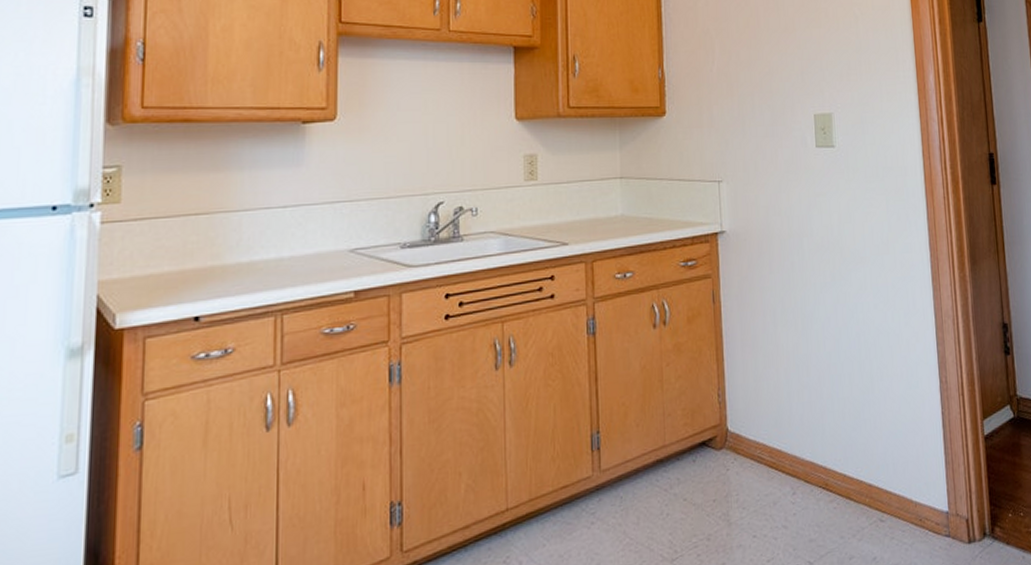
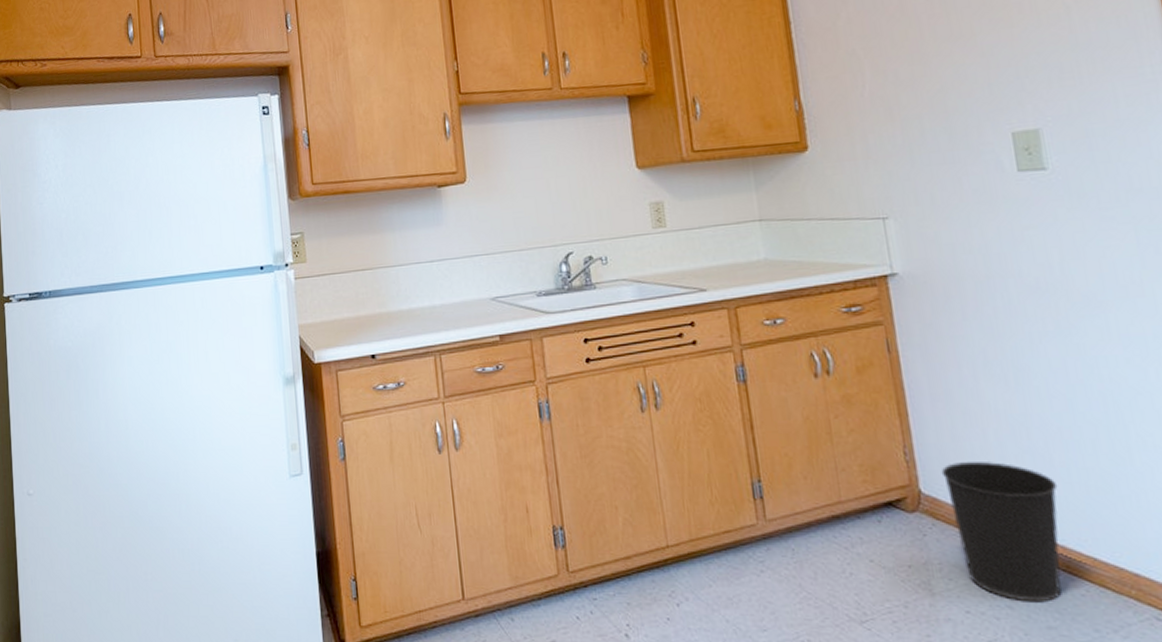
wastebasket: none [744,398,825,521] -> present [941,461,1062,603]

